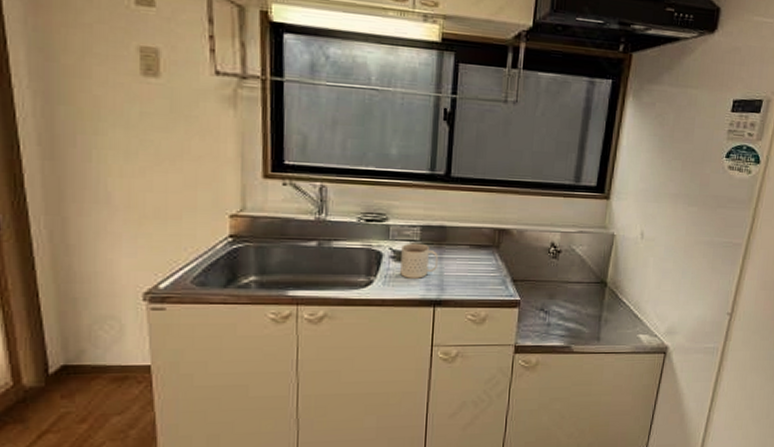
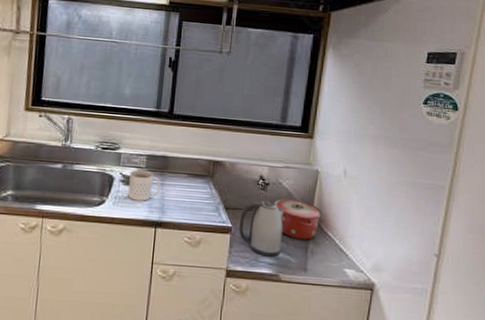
kettle: none [527,269,577,329] -> present [238,200,284,257]
casserole: none [566,265,617,308] -> present [274,198,322,240]

